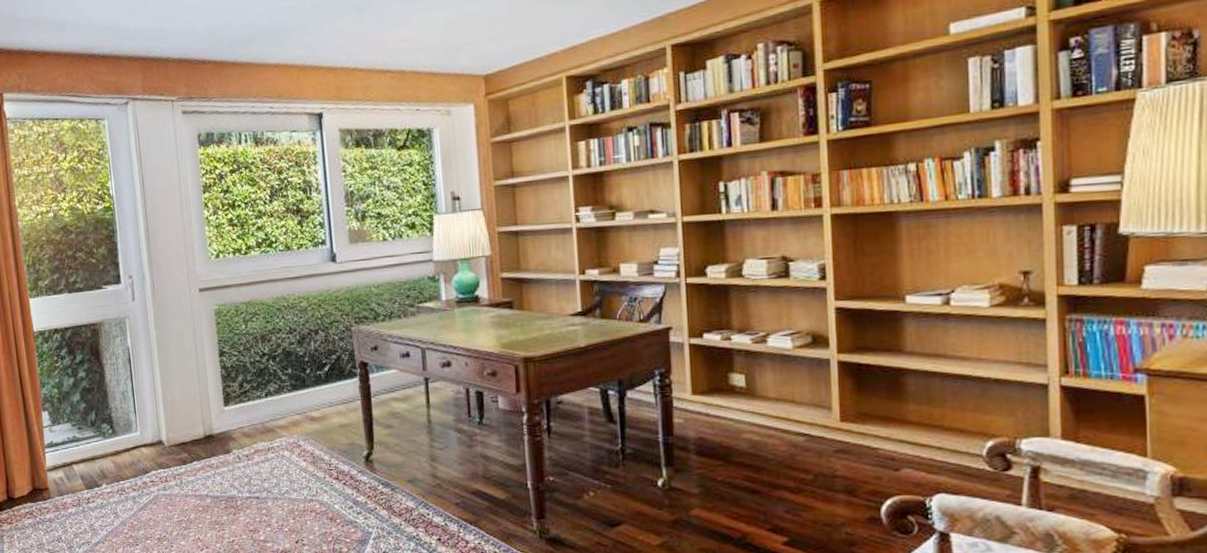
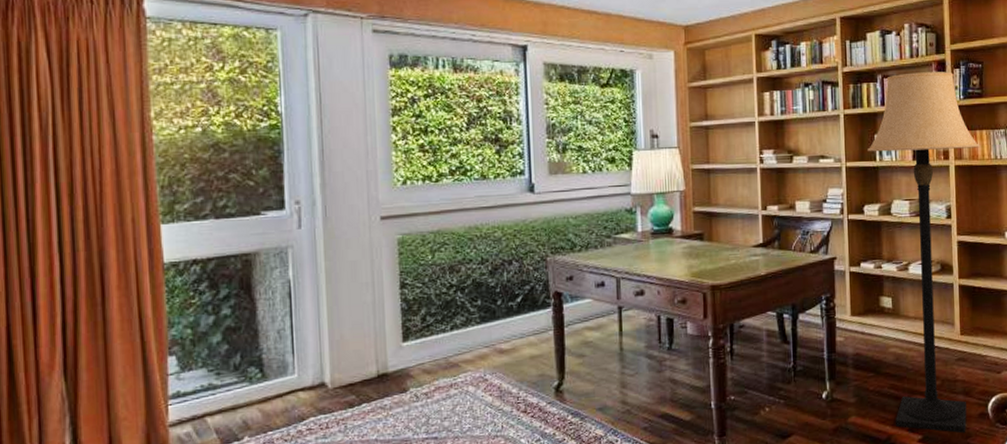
lamp: none [710,97,868,539] -> present [867,72,980,434]

